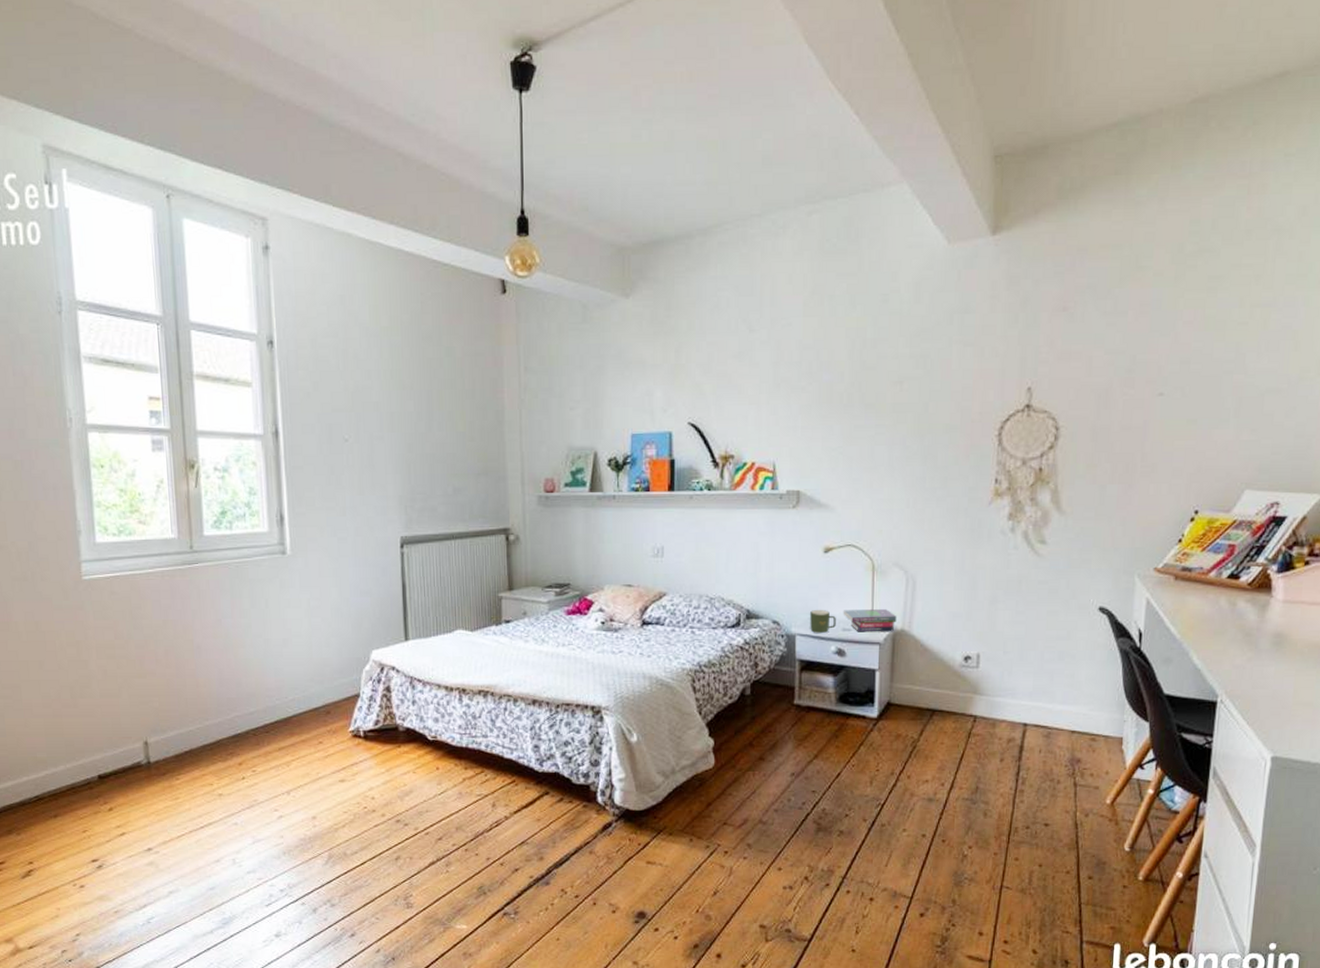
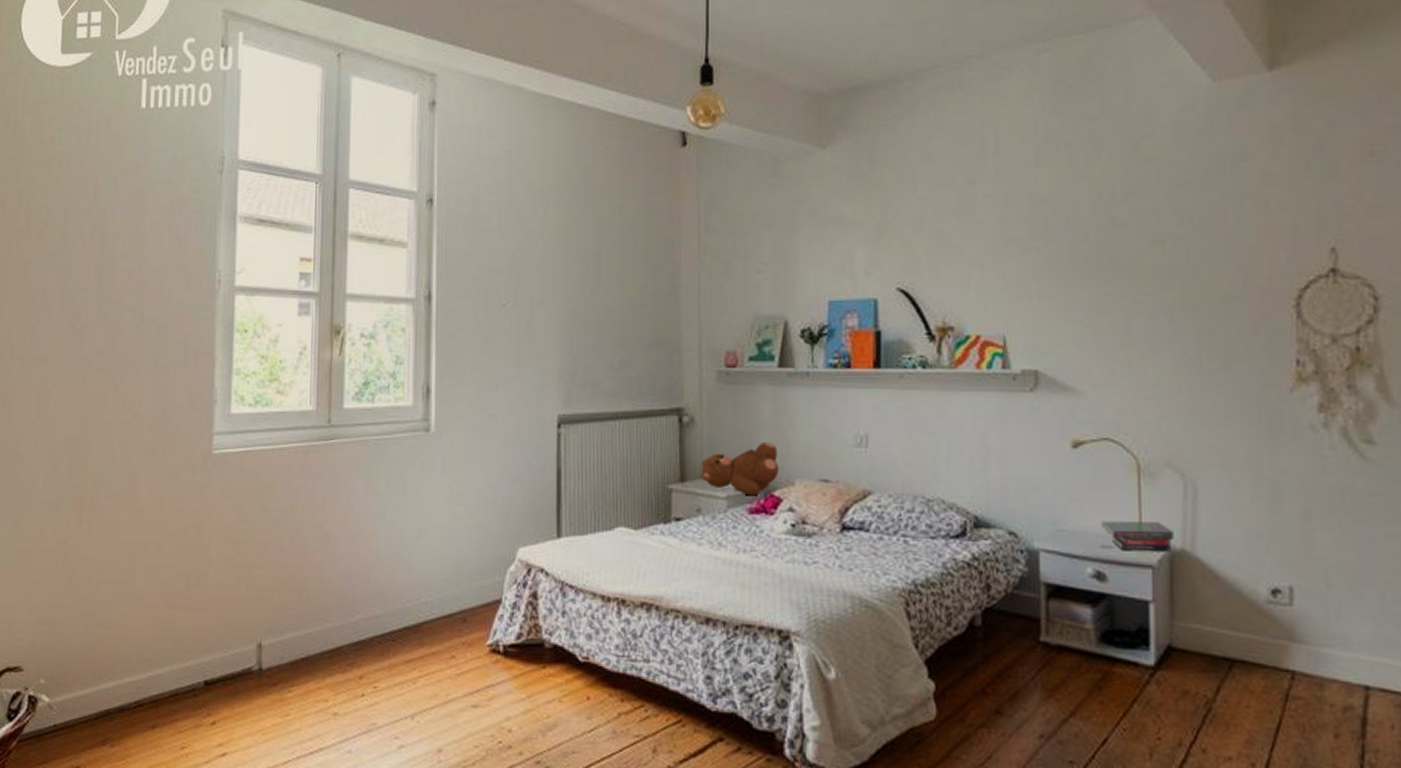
teddy bear: none [526,554,591,600] -> present [701,441,779,496]
mug: present [810,610,836,634] -> none [1057,520,1092,551]

